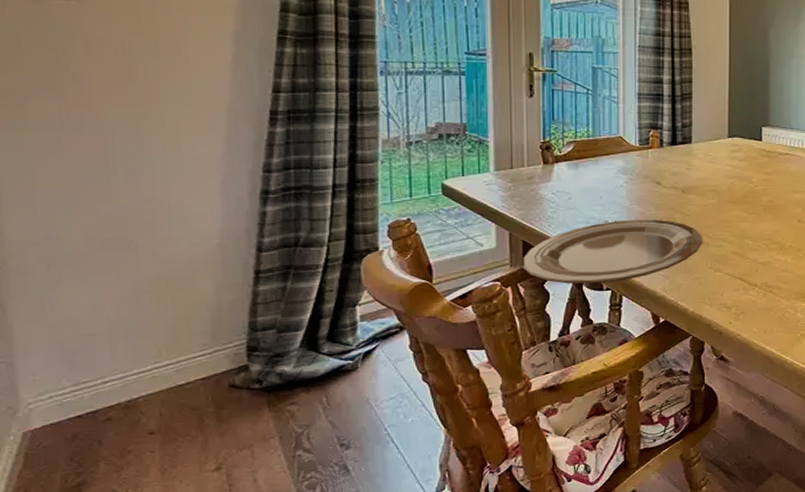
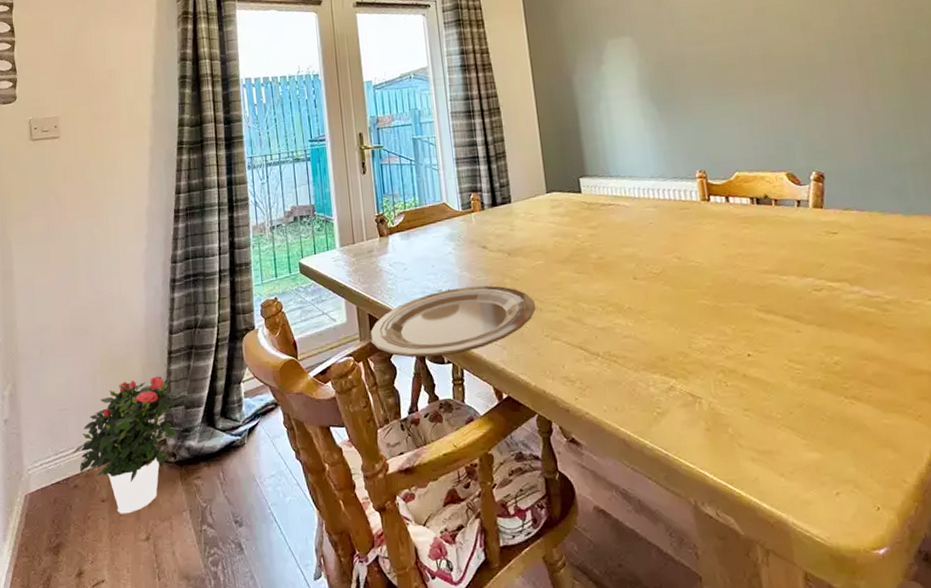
potted flower: none [105,297,283,446] -> present [74,376,189,514]

